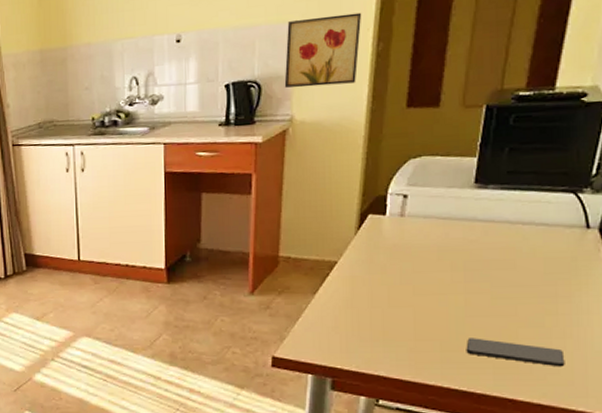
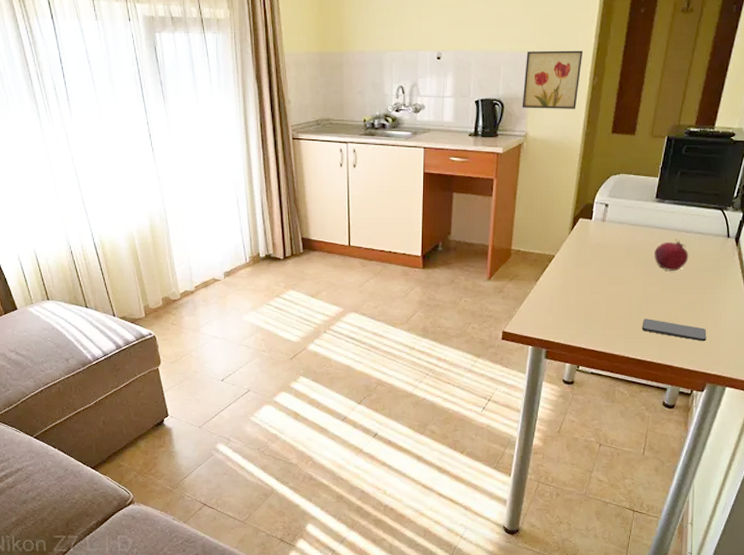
fruit: none [478,234,530,275] -> present [654,239,689,271]

